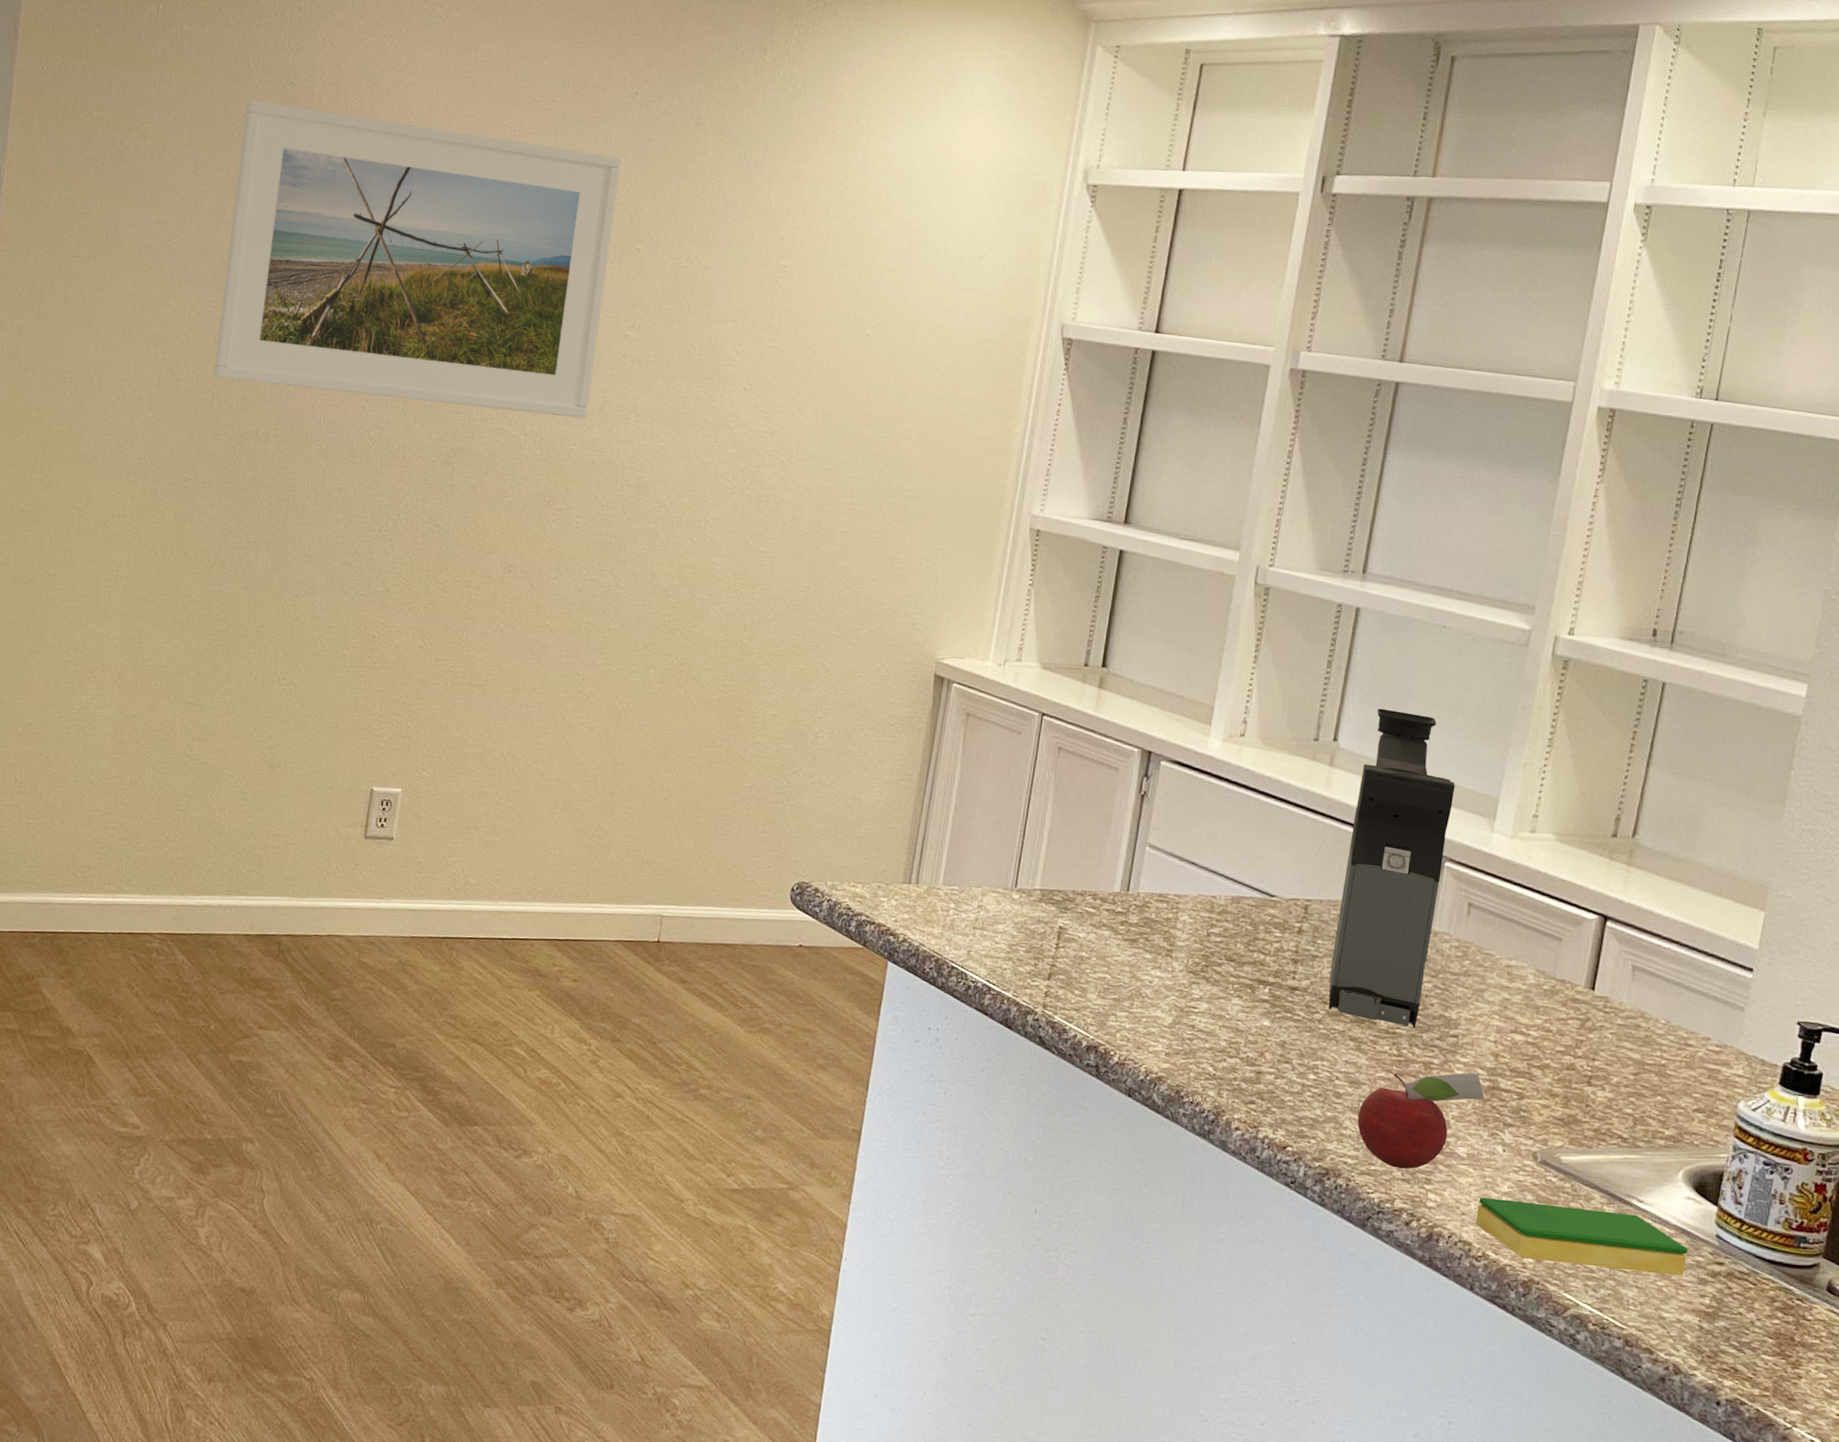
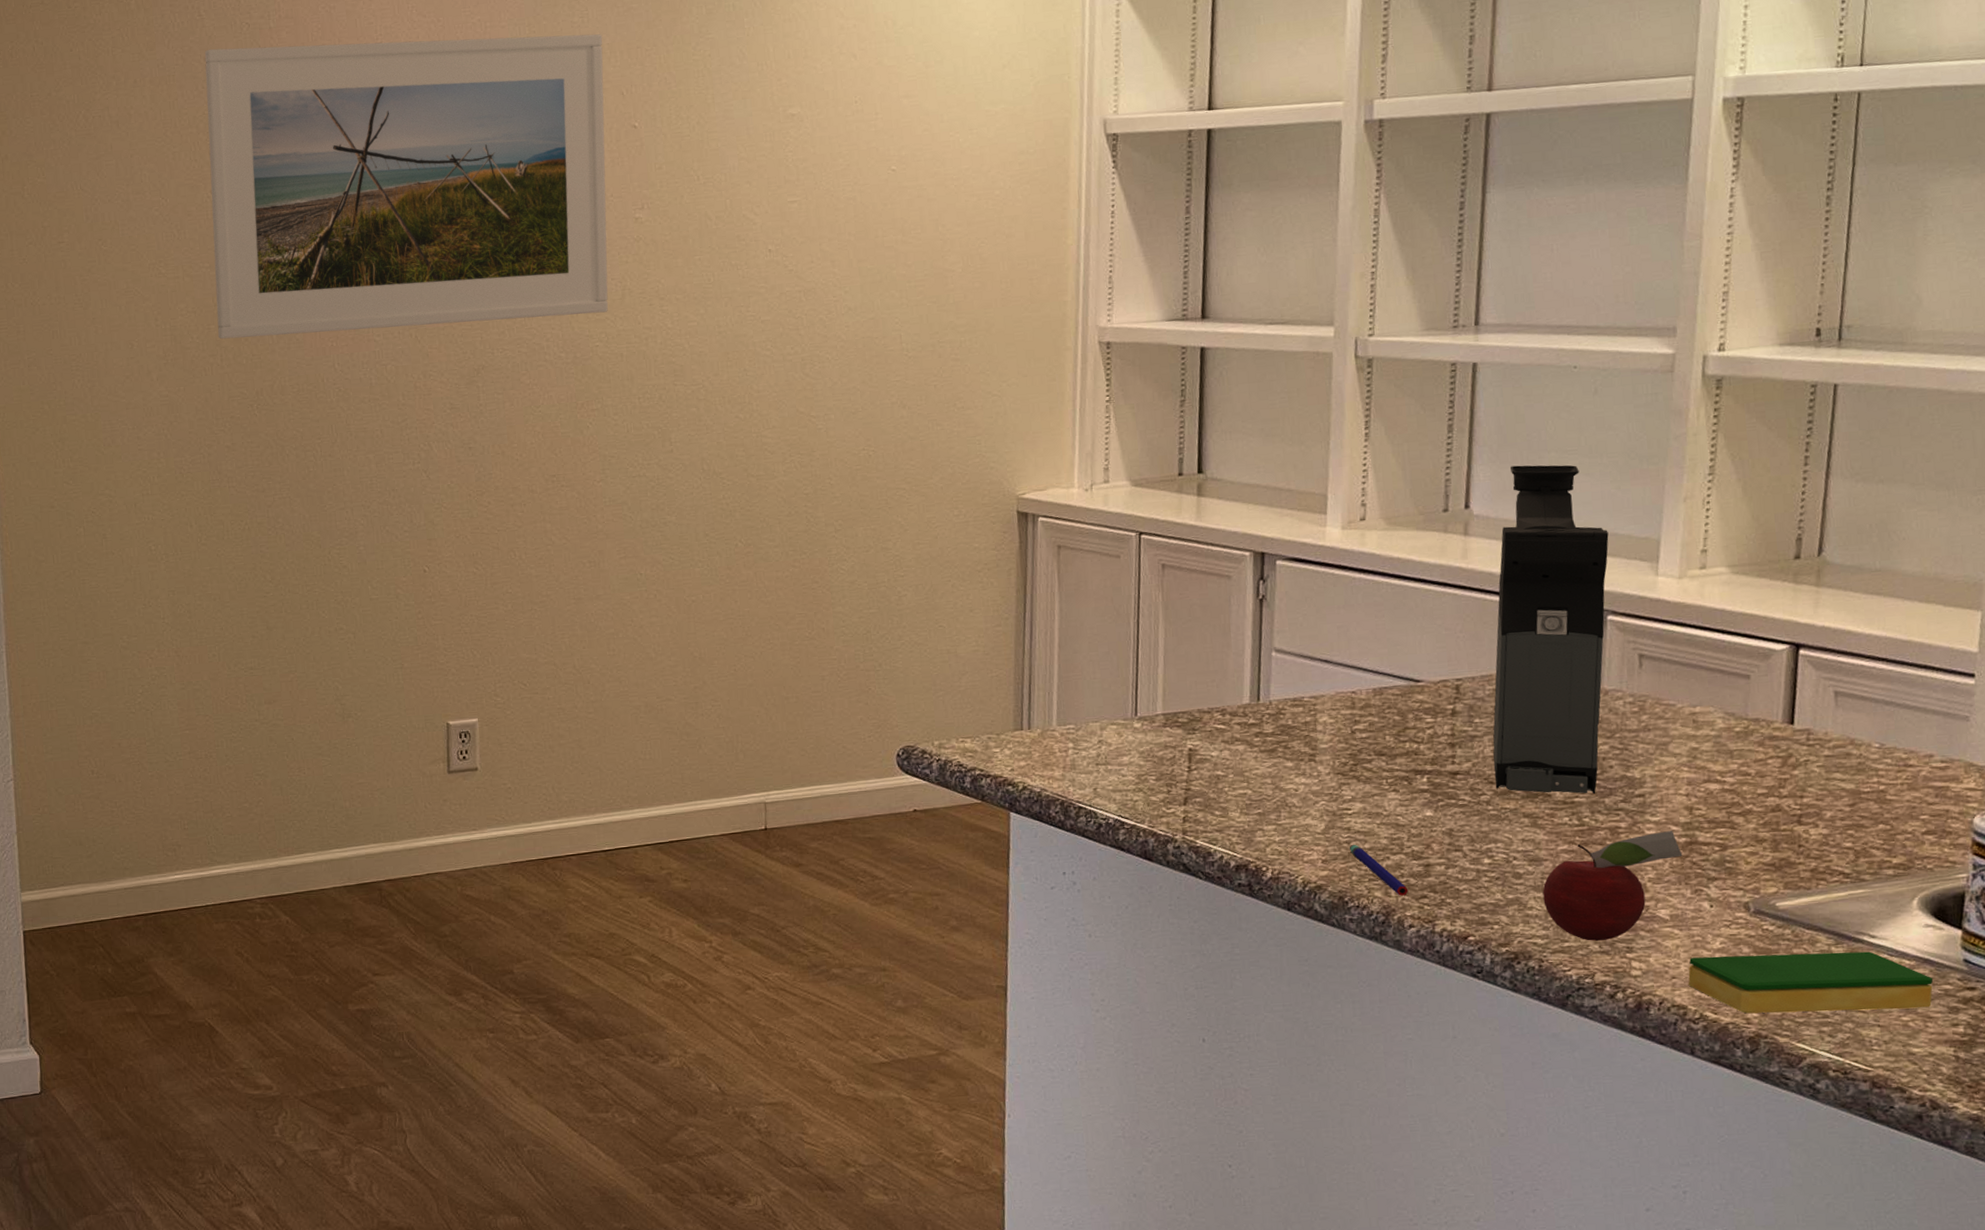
pen: none [1191,1042,1239,1099] -> present [1349,844,1409,896]

